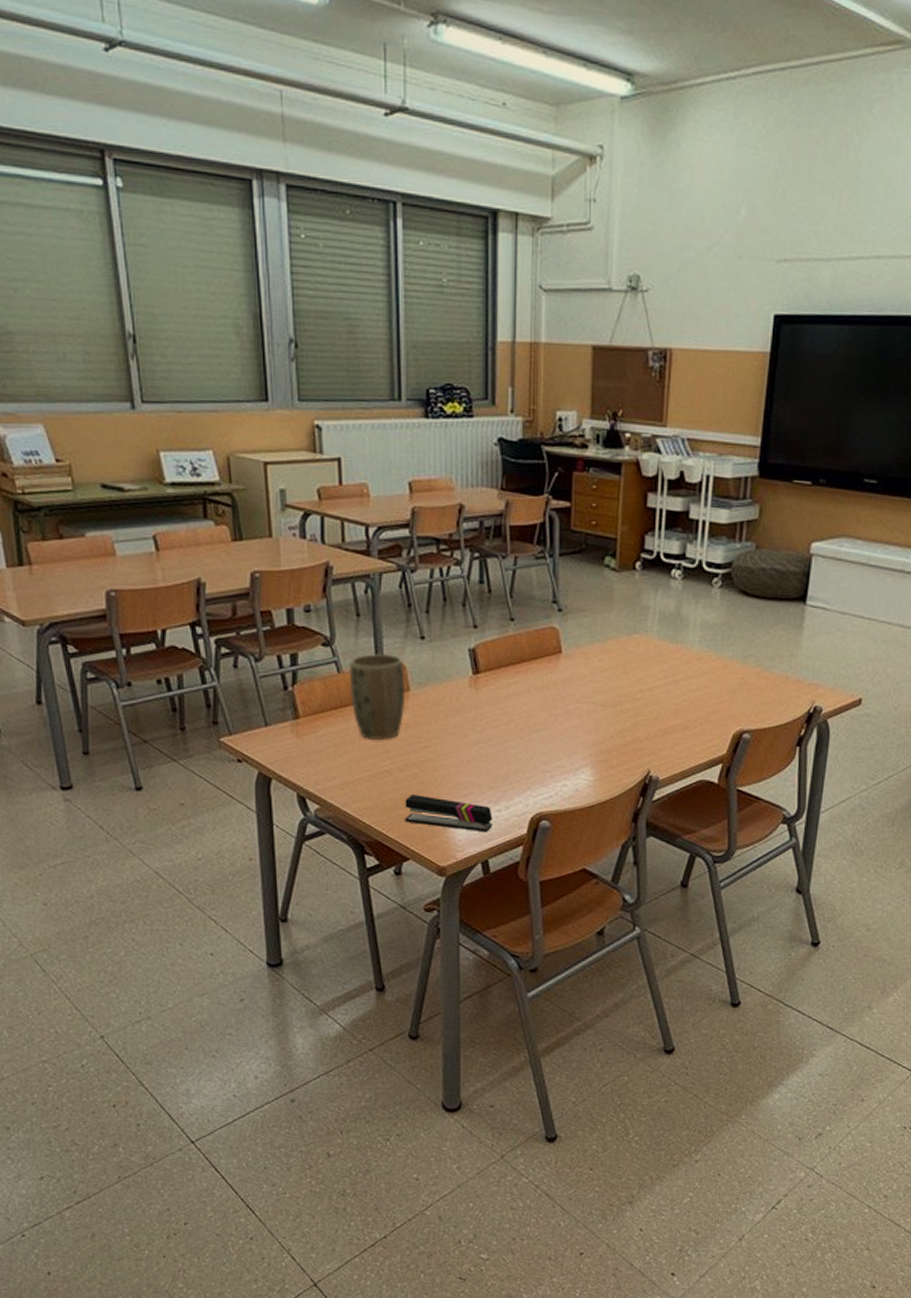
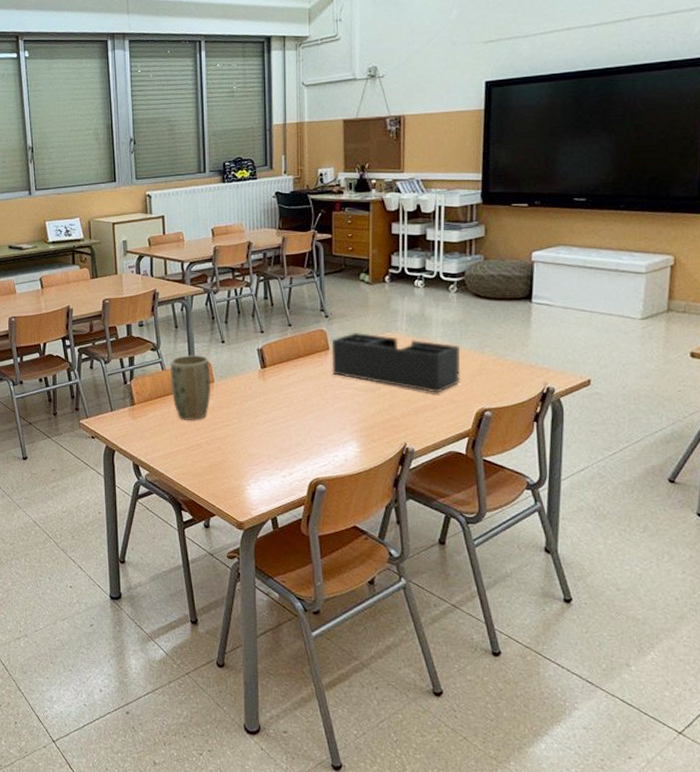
stapler: present [405,795,492,833] -> none [211,463,279,495]
desk organizer: none [564,633,719,711] -> present [331,333,461,393]

